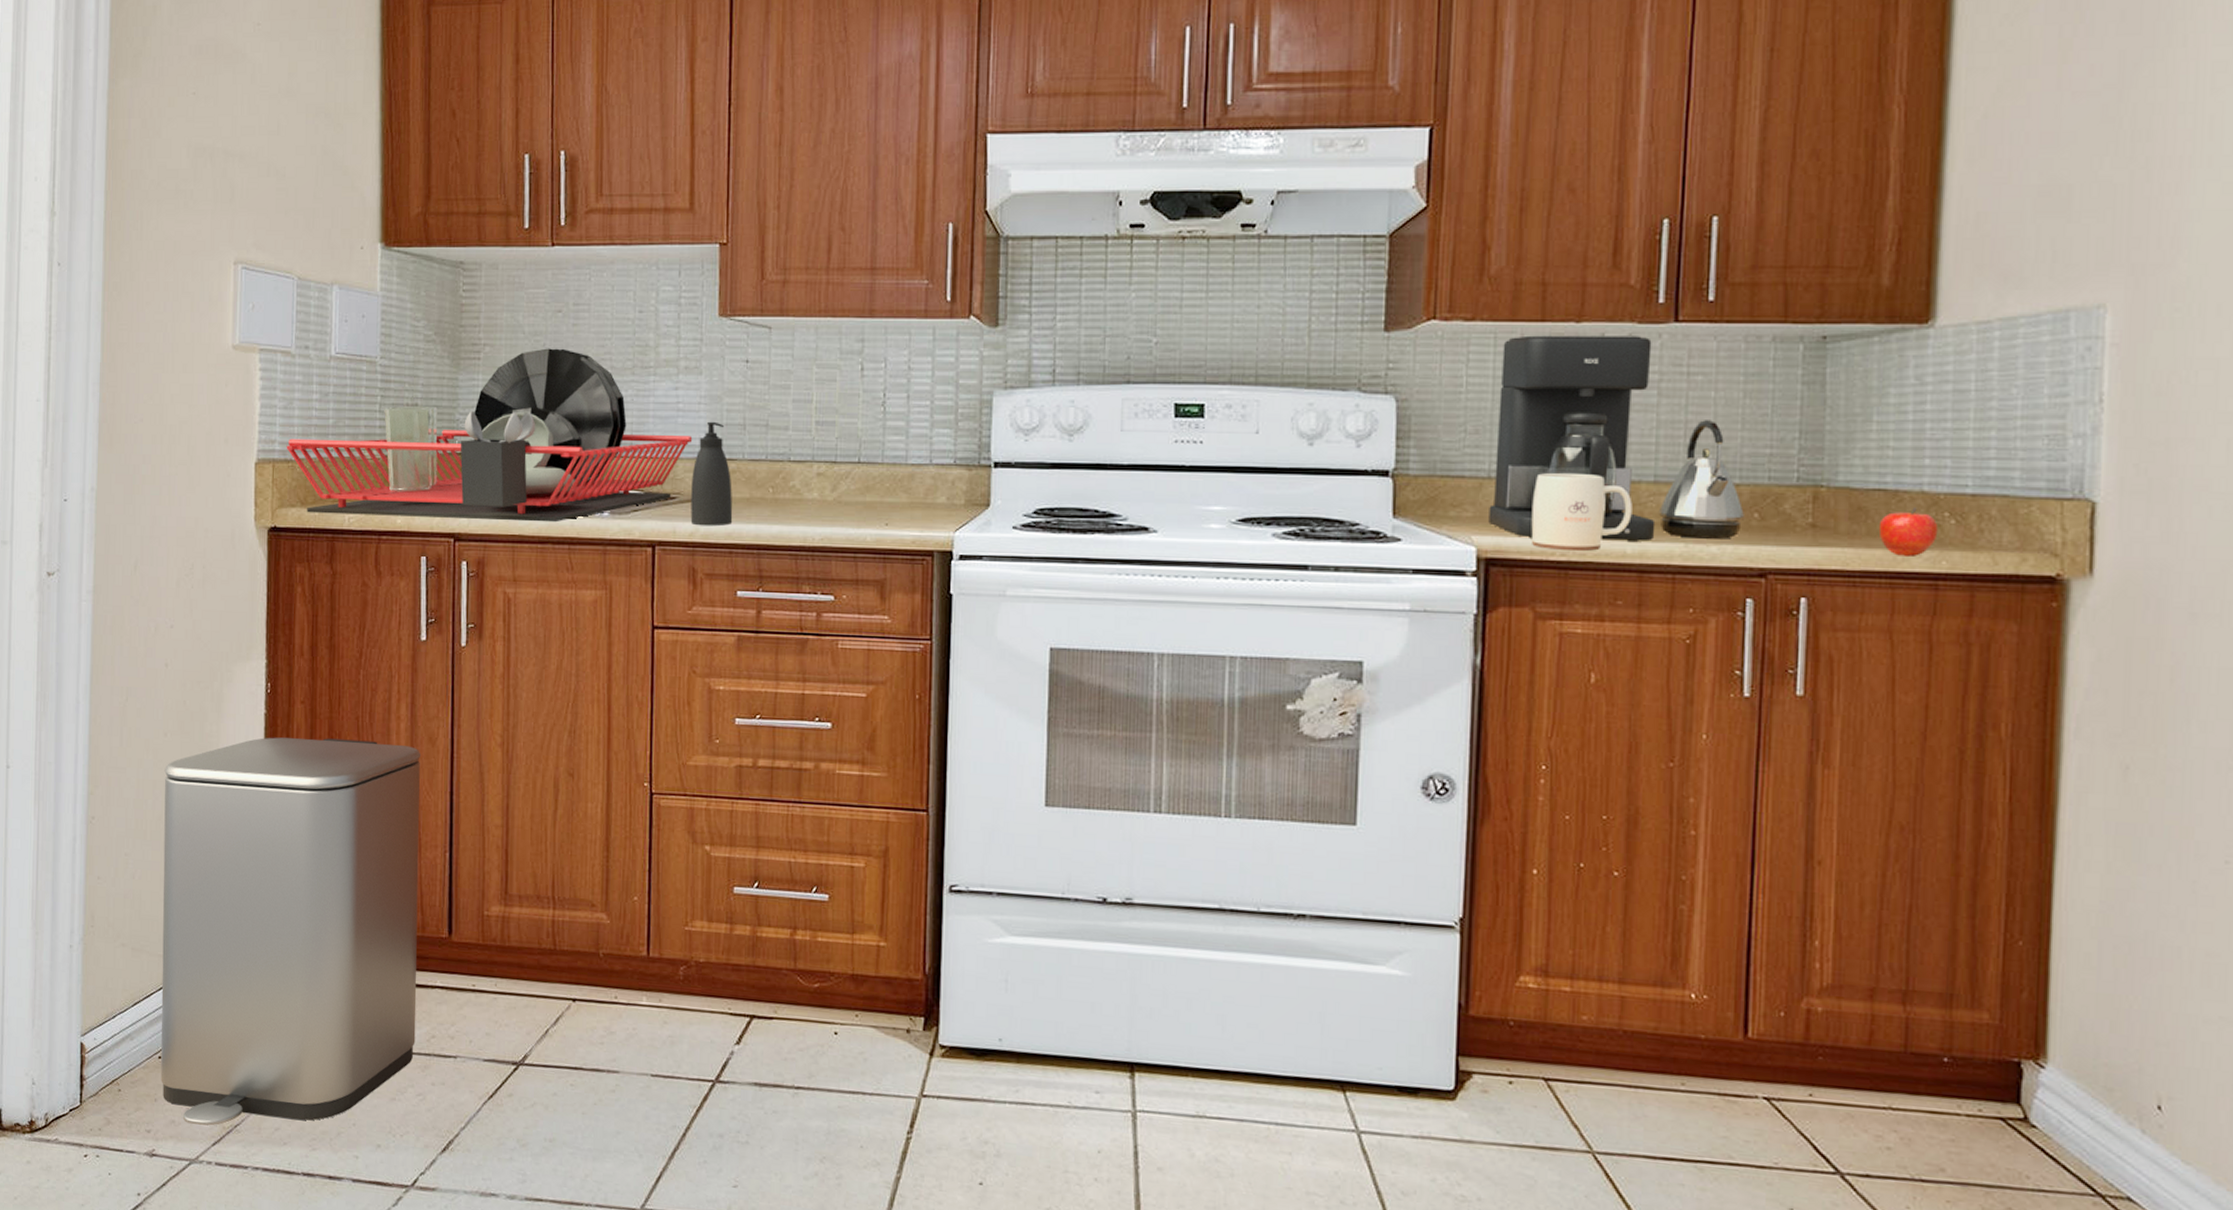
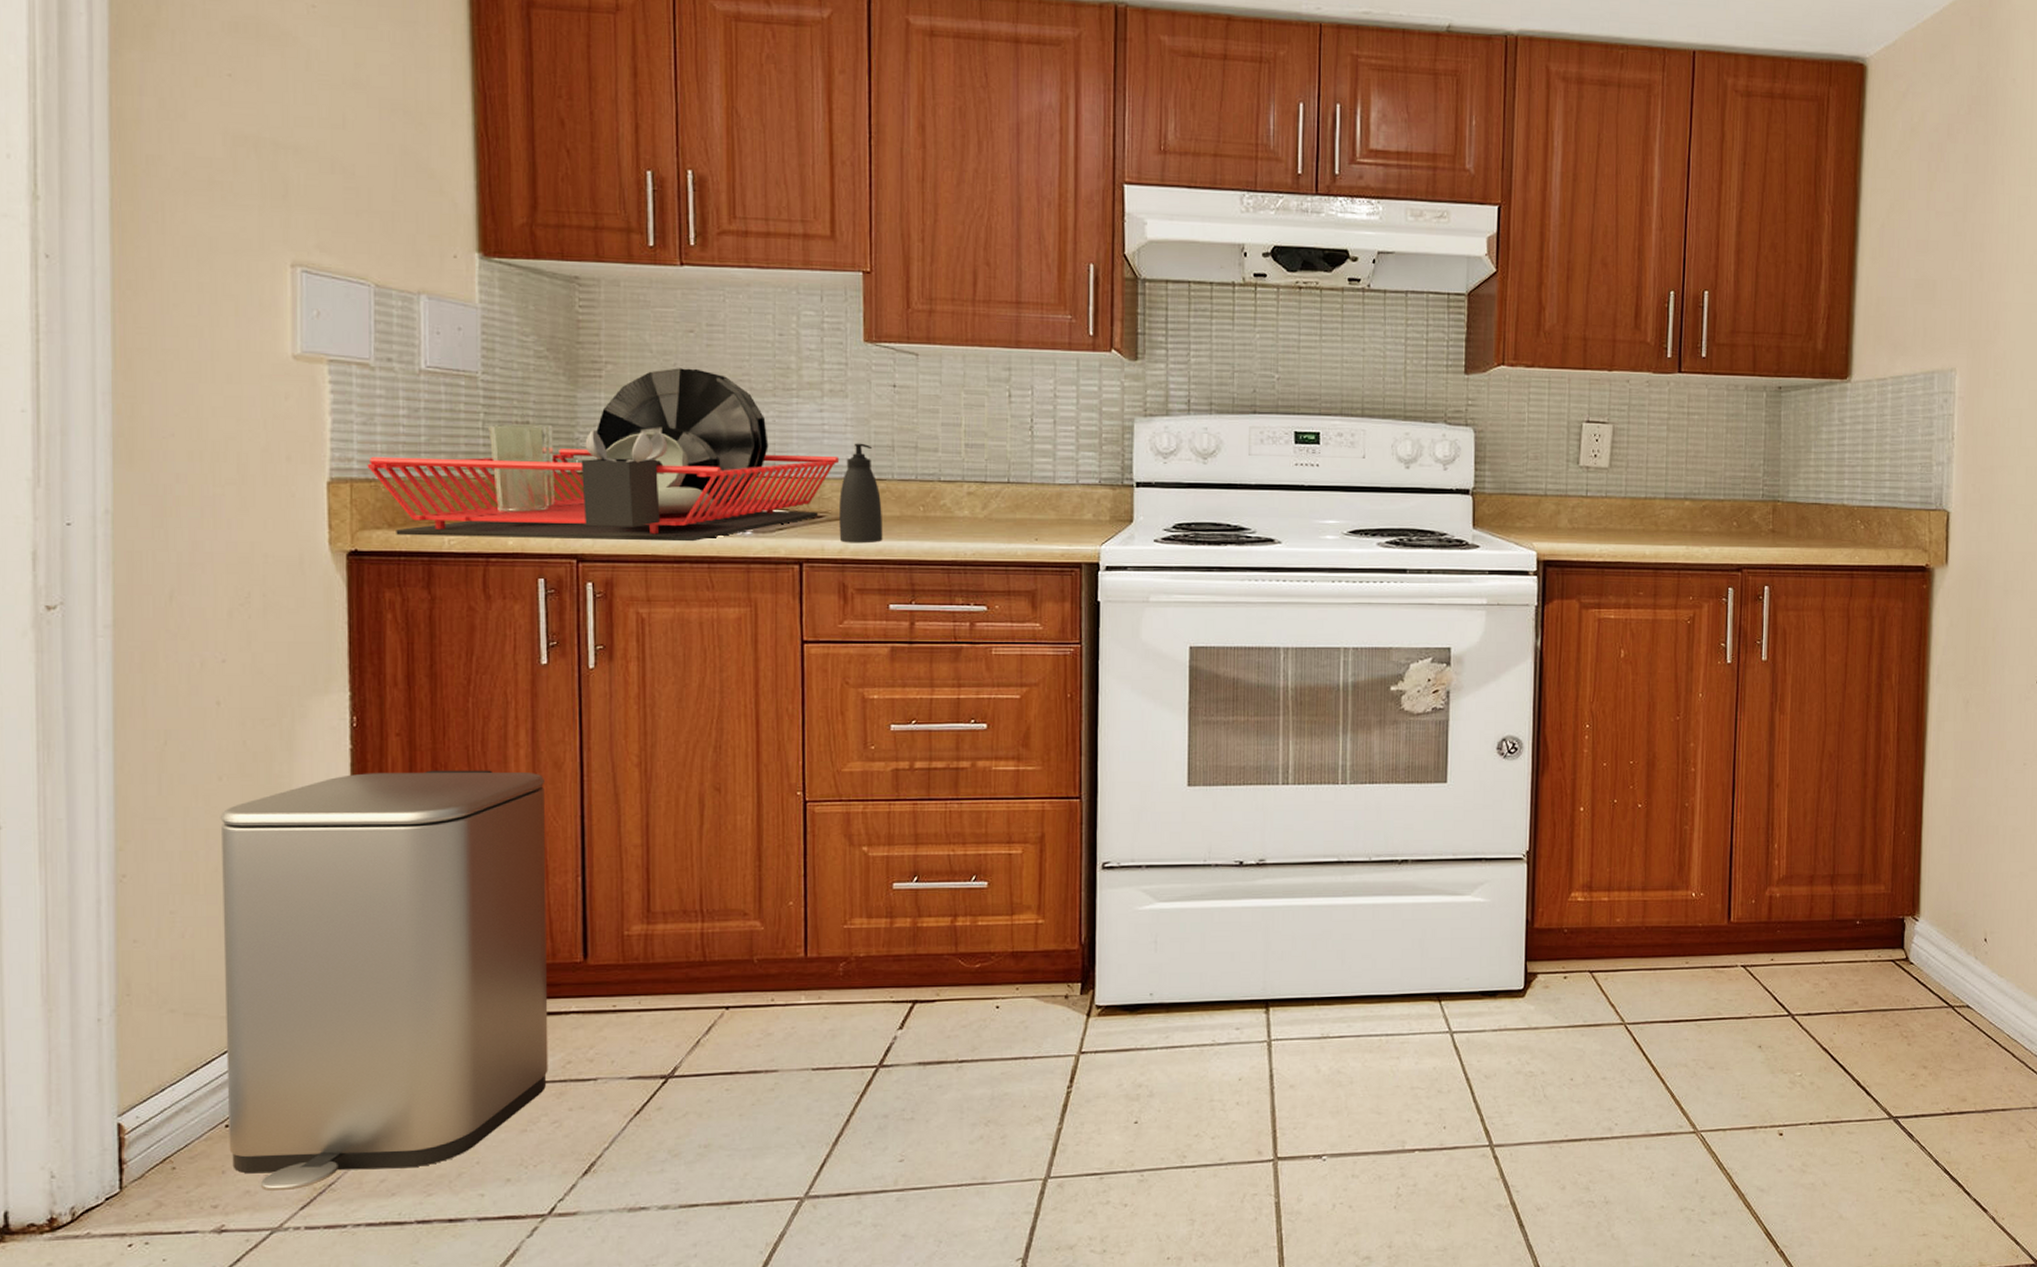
coffee maker: present [1488,335,1656,543] -> none [1545,380,1666,546]
mug: present [1531,472,1633,552] -> none [1577,491,1650,554]
kettle: present [1658,420,1744,539] -> none [1667,450,1727,542]
fruit: present [1878,508,1939,558] -> none [1815,517,1853,554]

